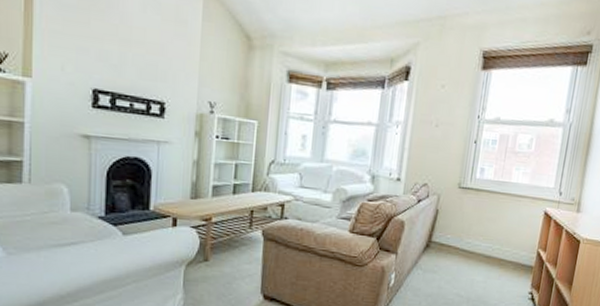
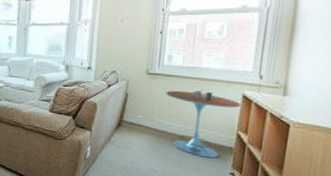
side table: none [476,204,543,279] -> present [166,88,242,159]

